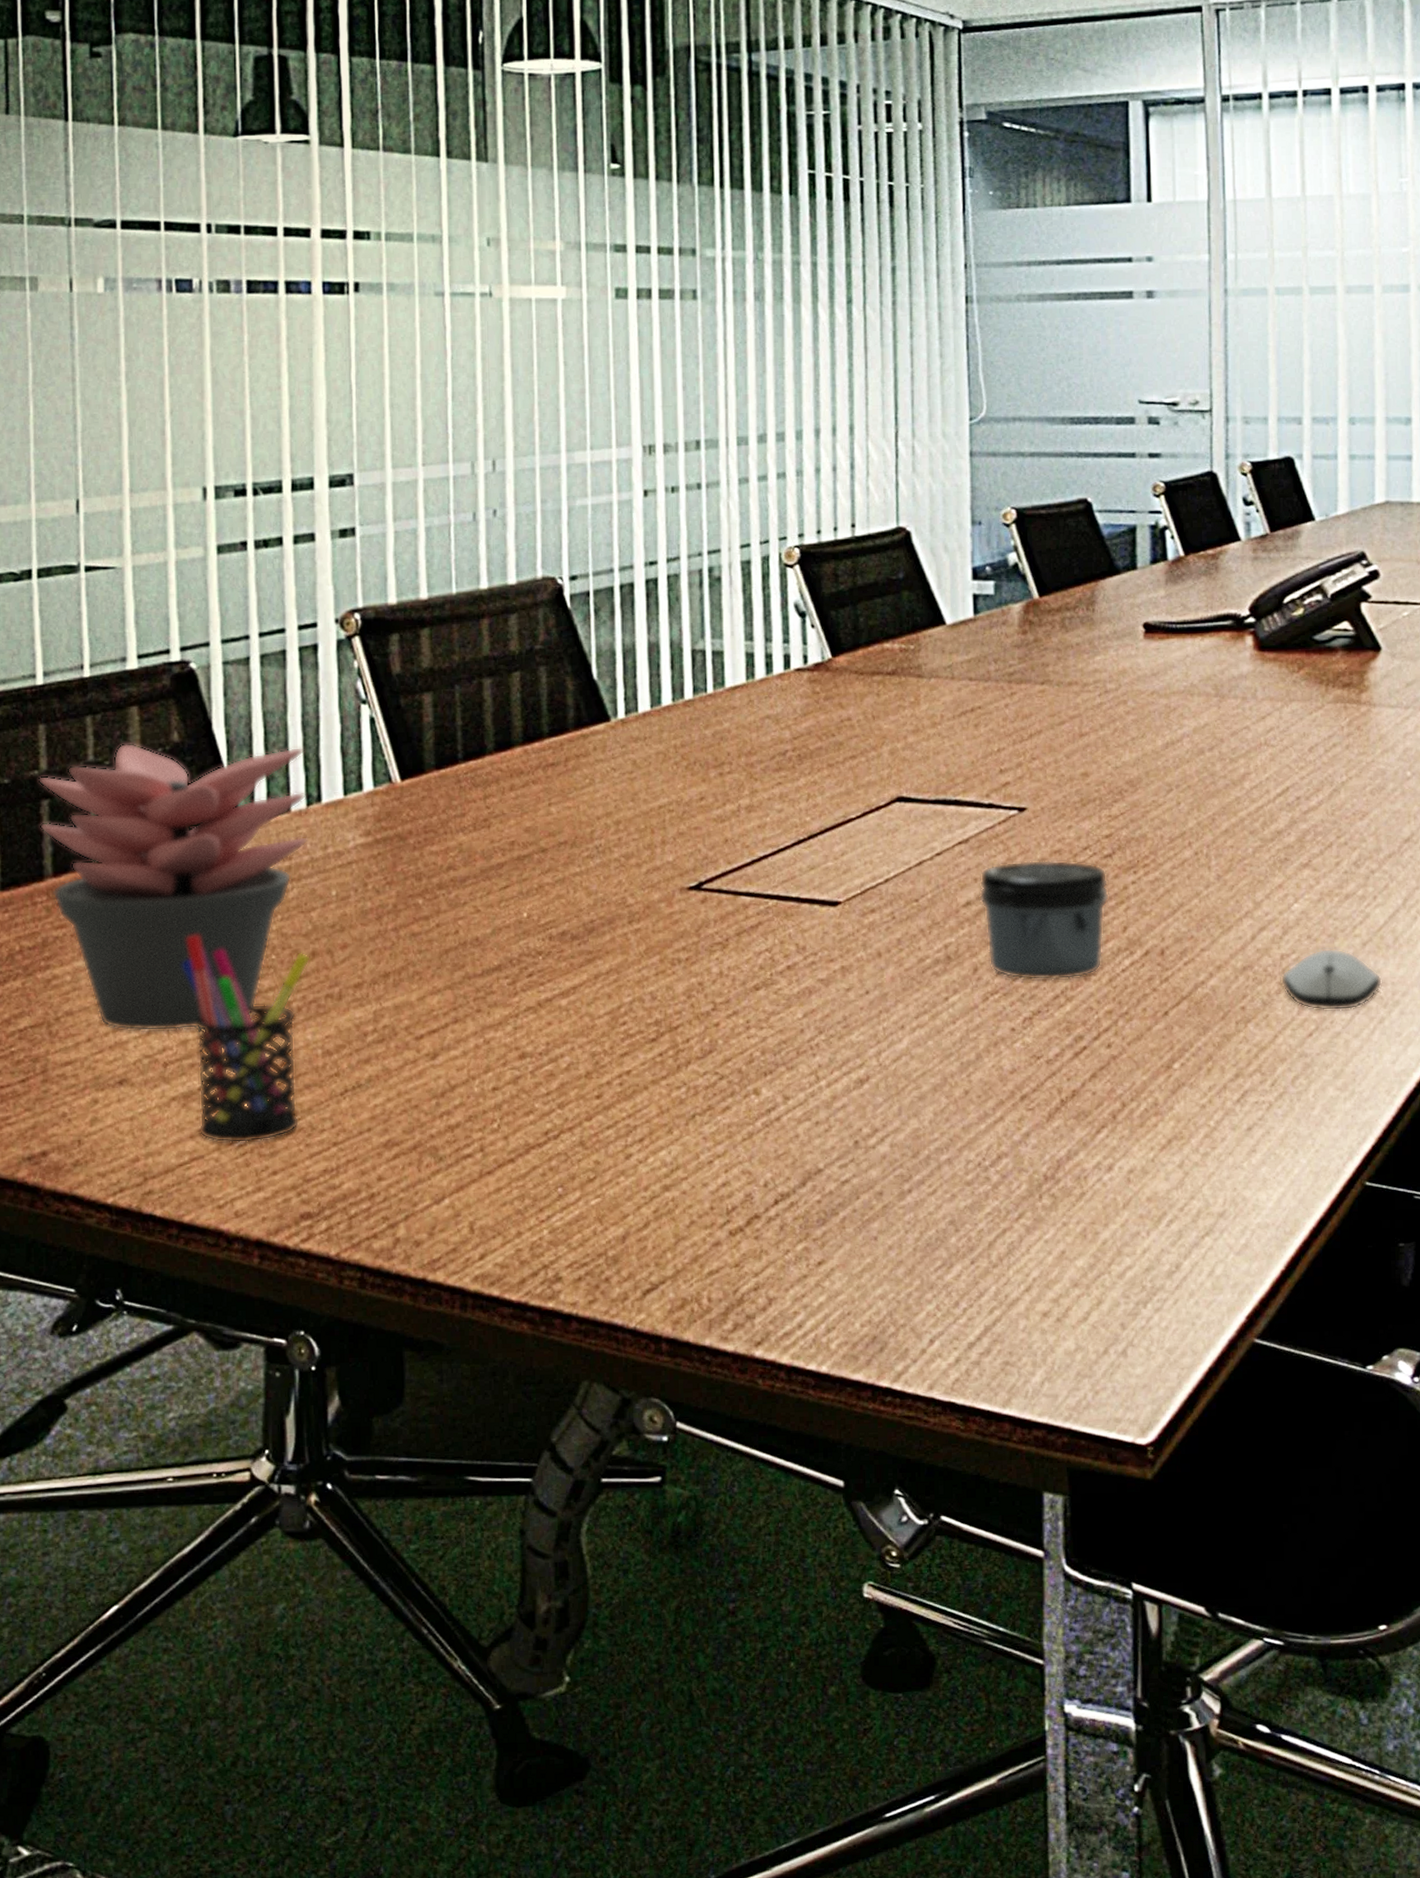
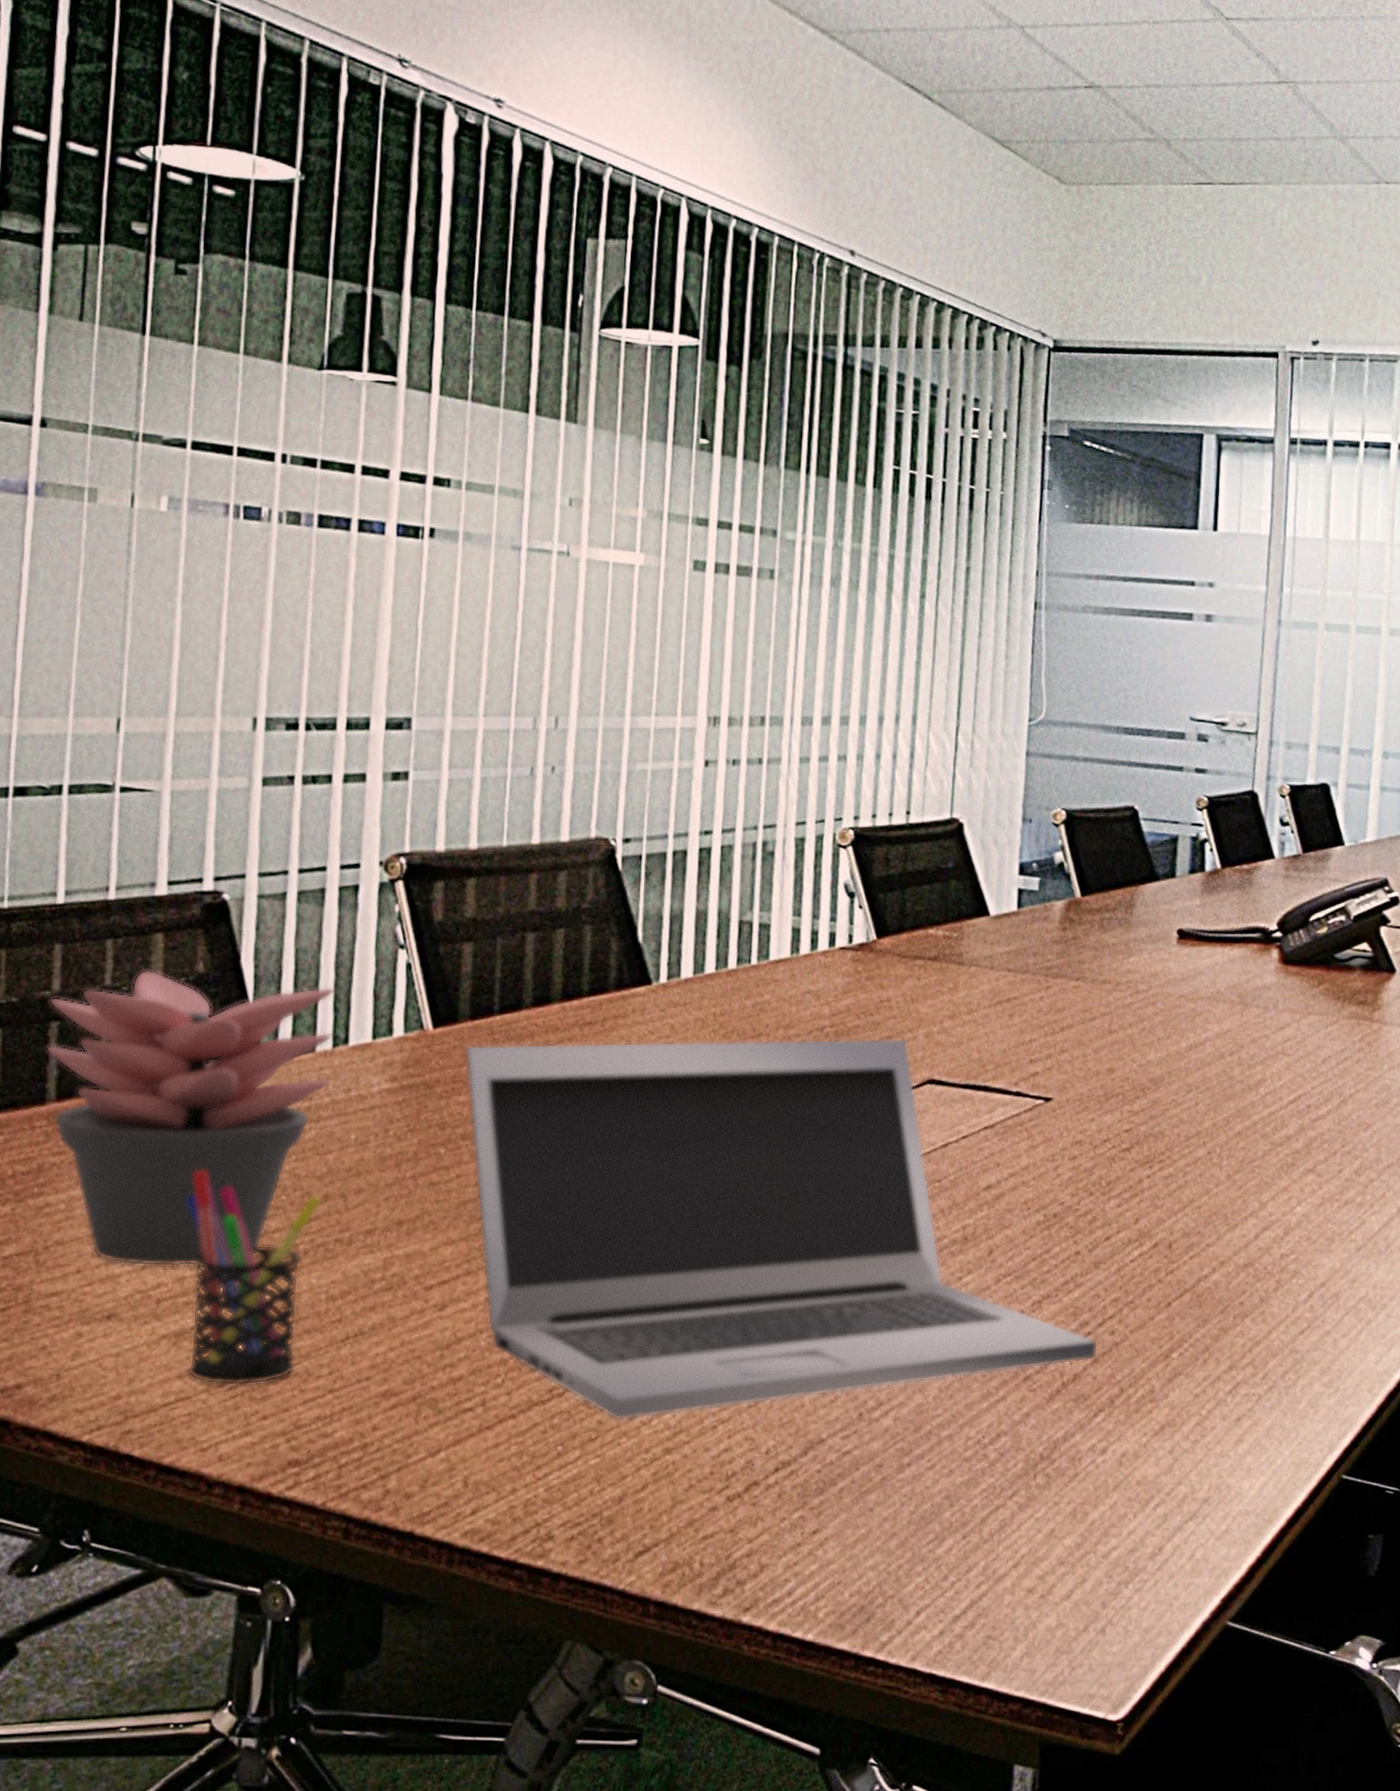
laptop: none [433,756,1096,1161] -> present [464,1037,1099,1422]
jar: present [979,860,1110,981] -> none [1000,1149,1125,1267]
computer mouse: present [1280,948,1383,1011] -> none [1278,1250,1373,1311]

